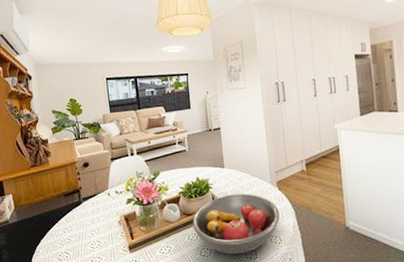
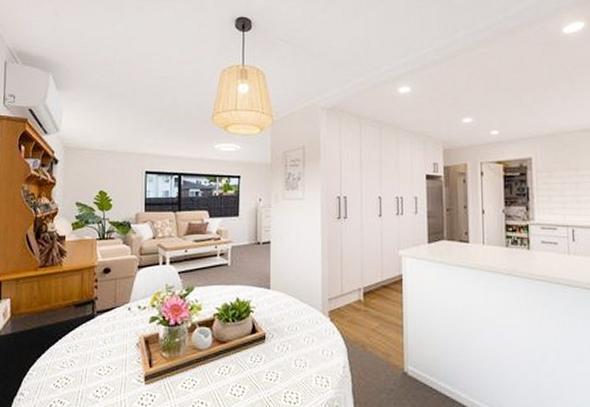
fruit bowl: present [192,193,280,255] -> none [225,322,329,397]

